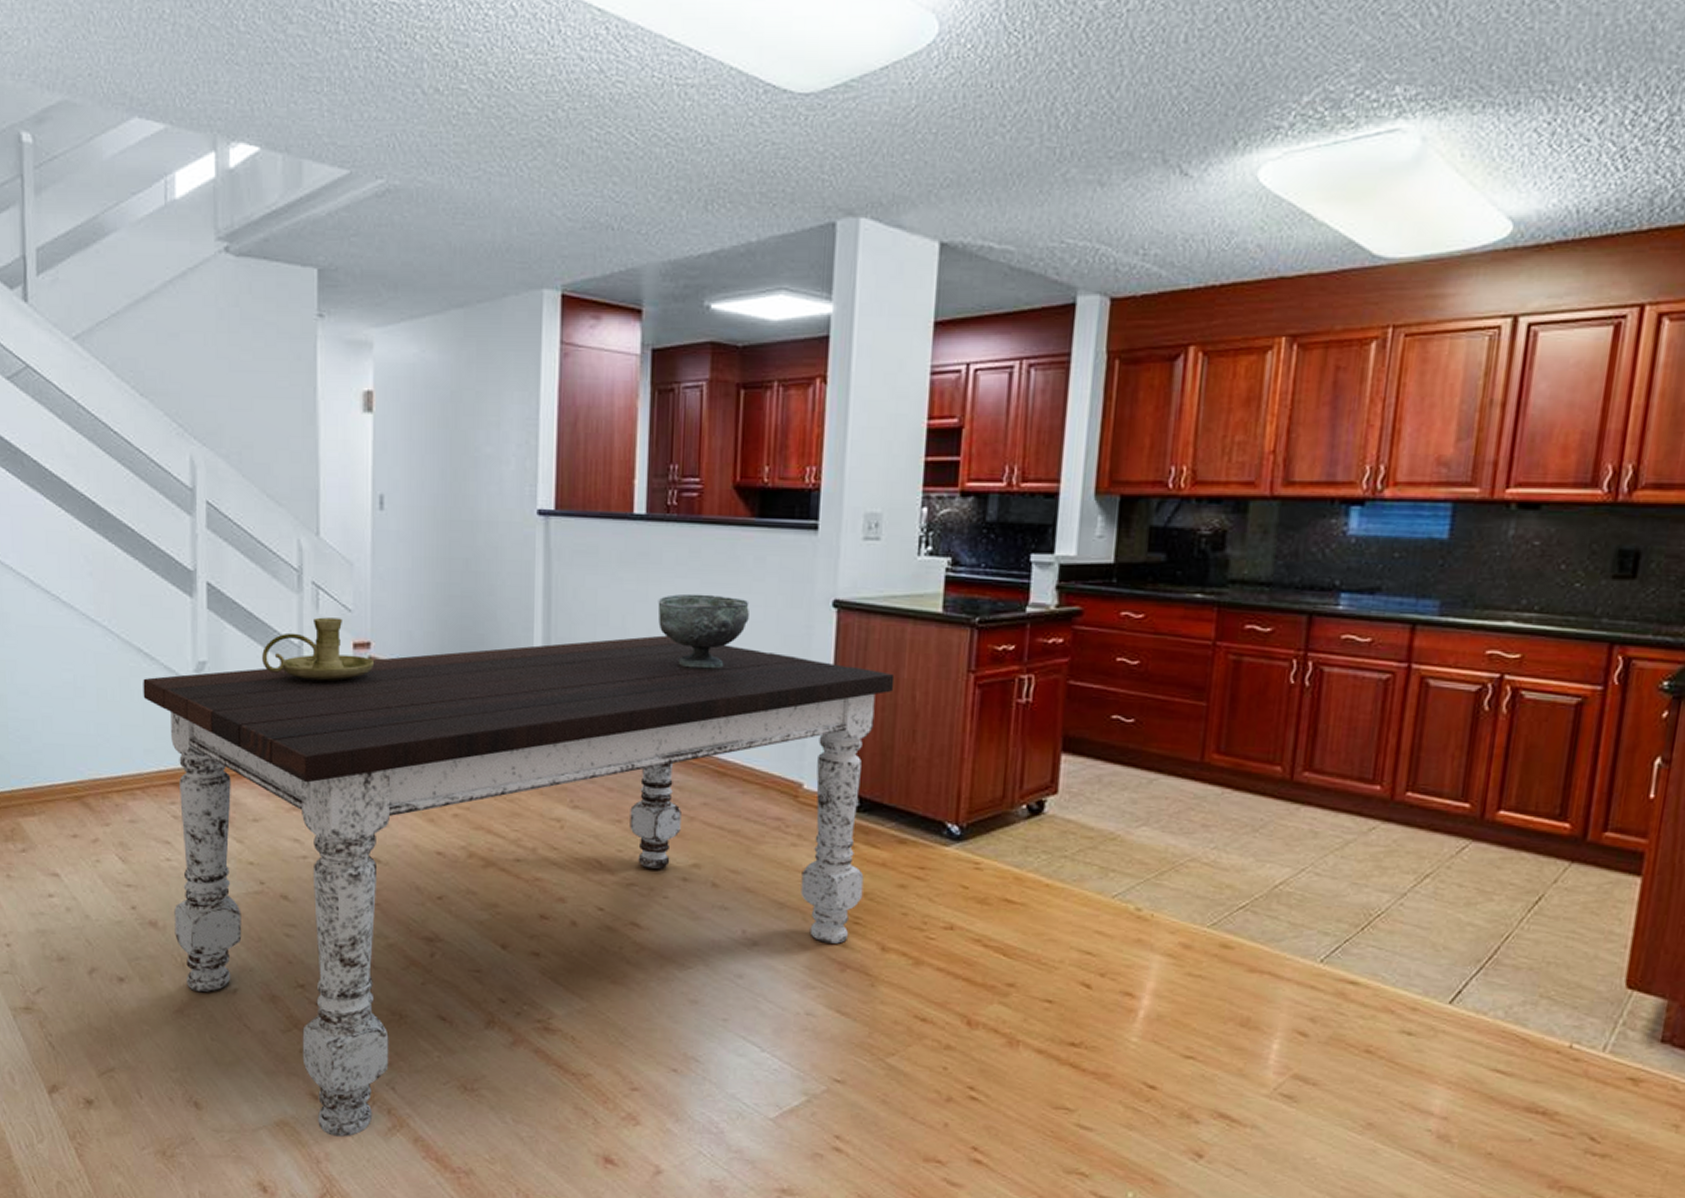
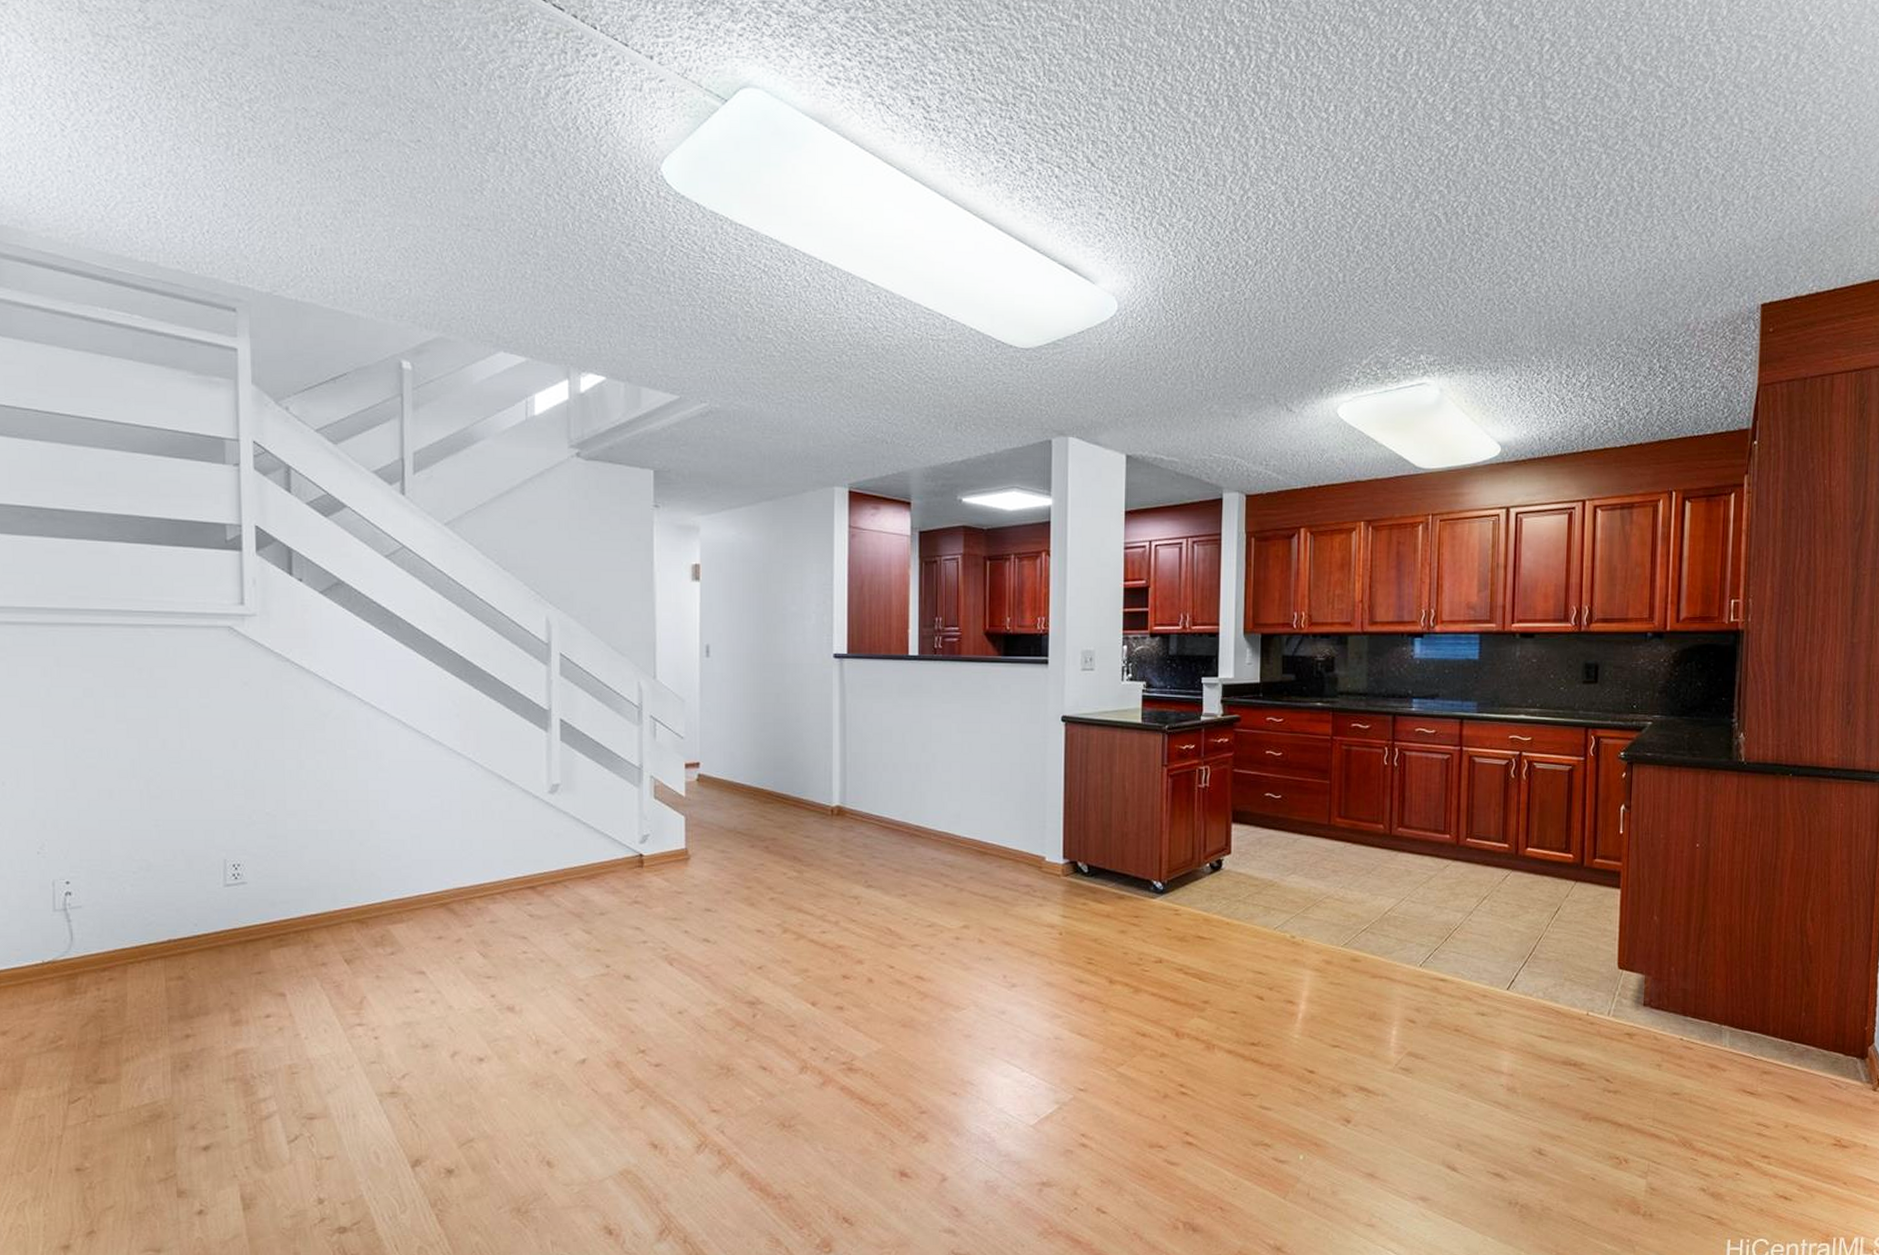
dining table: present [143,635,895,1137] -> none [503,748,1109,1178]
candle holder: present [262,617,375,681] -> none [608,744,703,796]
decorative bowl: present [657,593,750,669] -> none [929,715,999,772]

